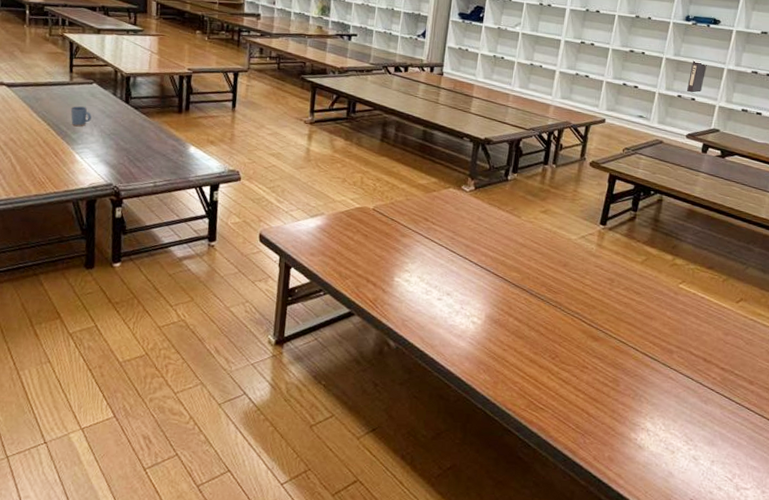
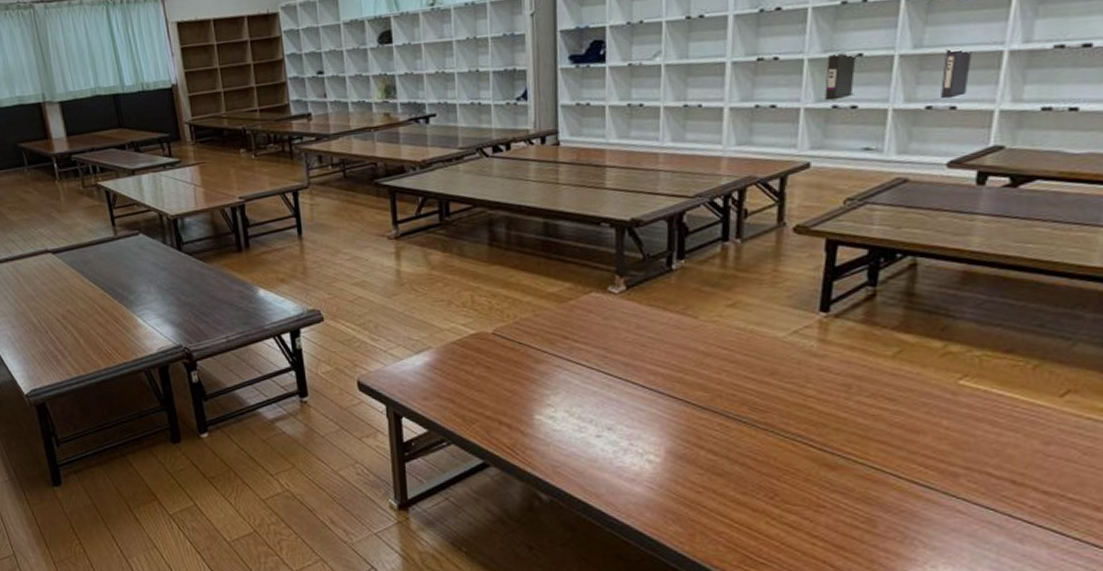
mug: present [70,106,92,127] -> none [121,262,145,286]
binder: none [619,49,640,80] -> present [825,52,856,101]

